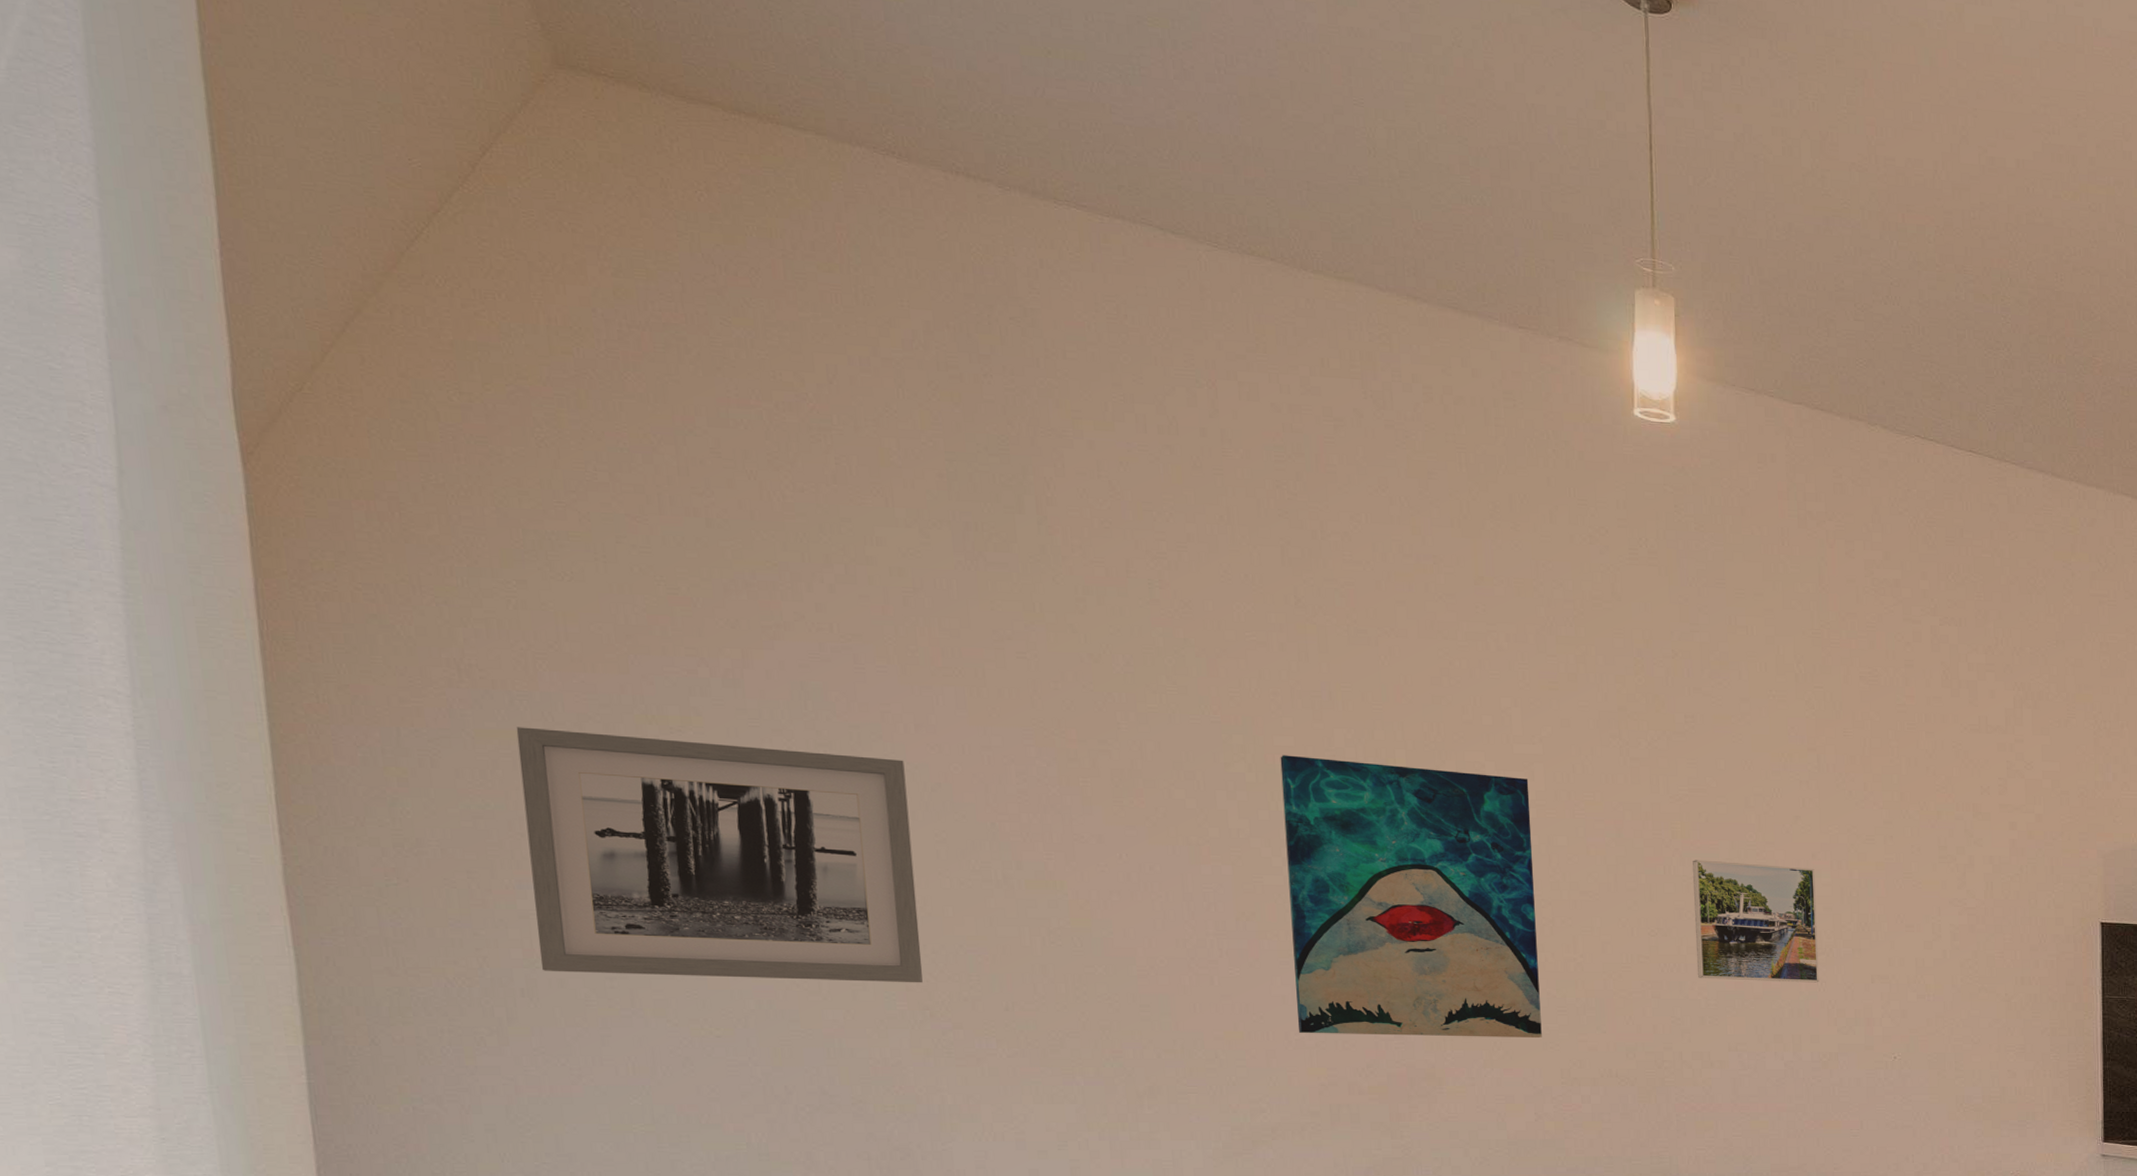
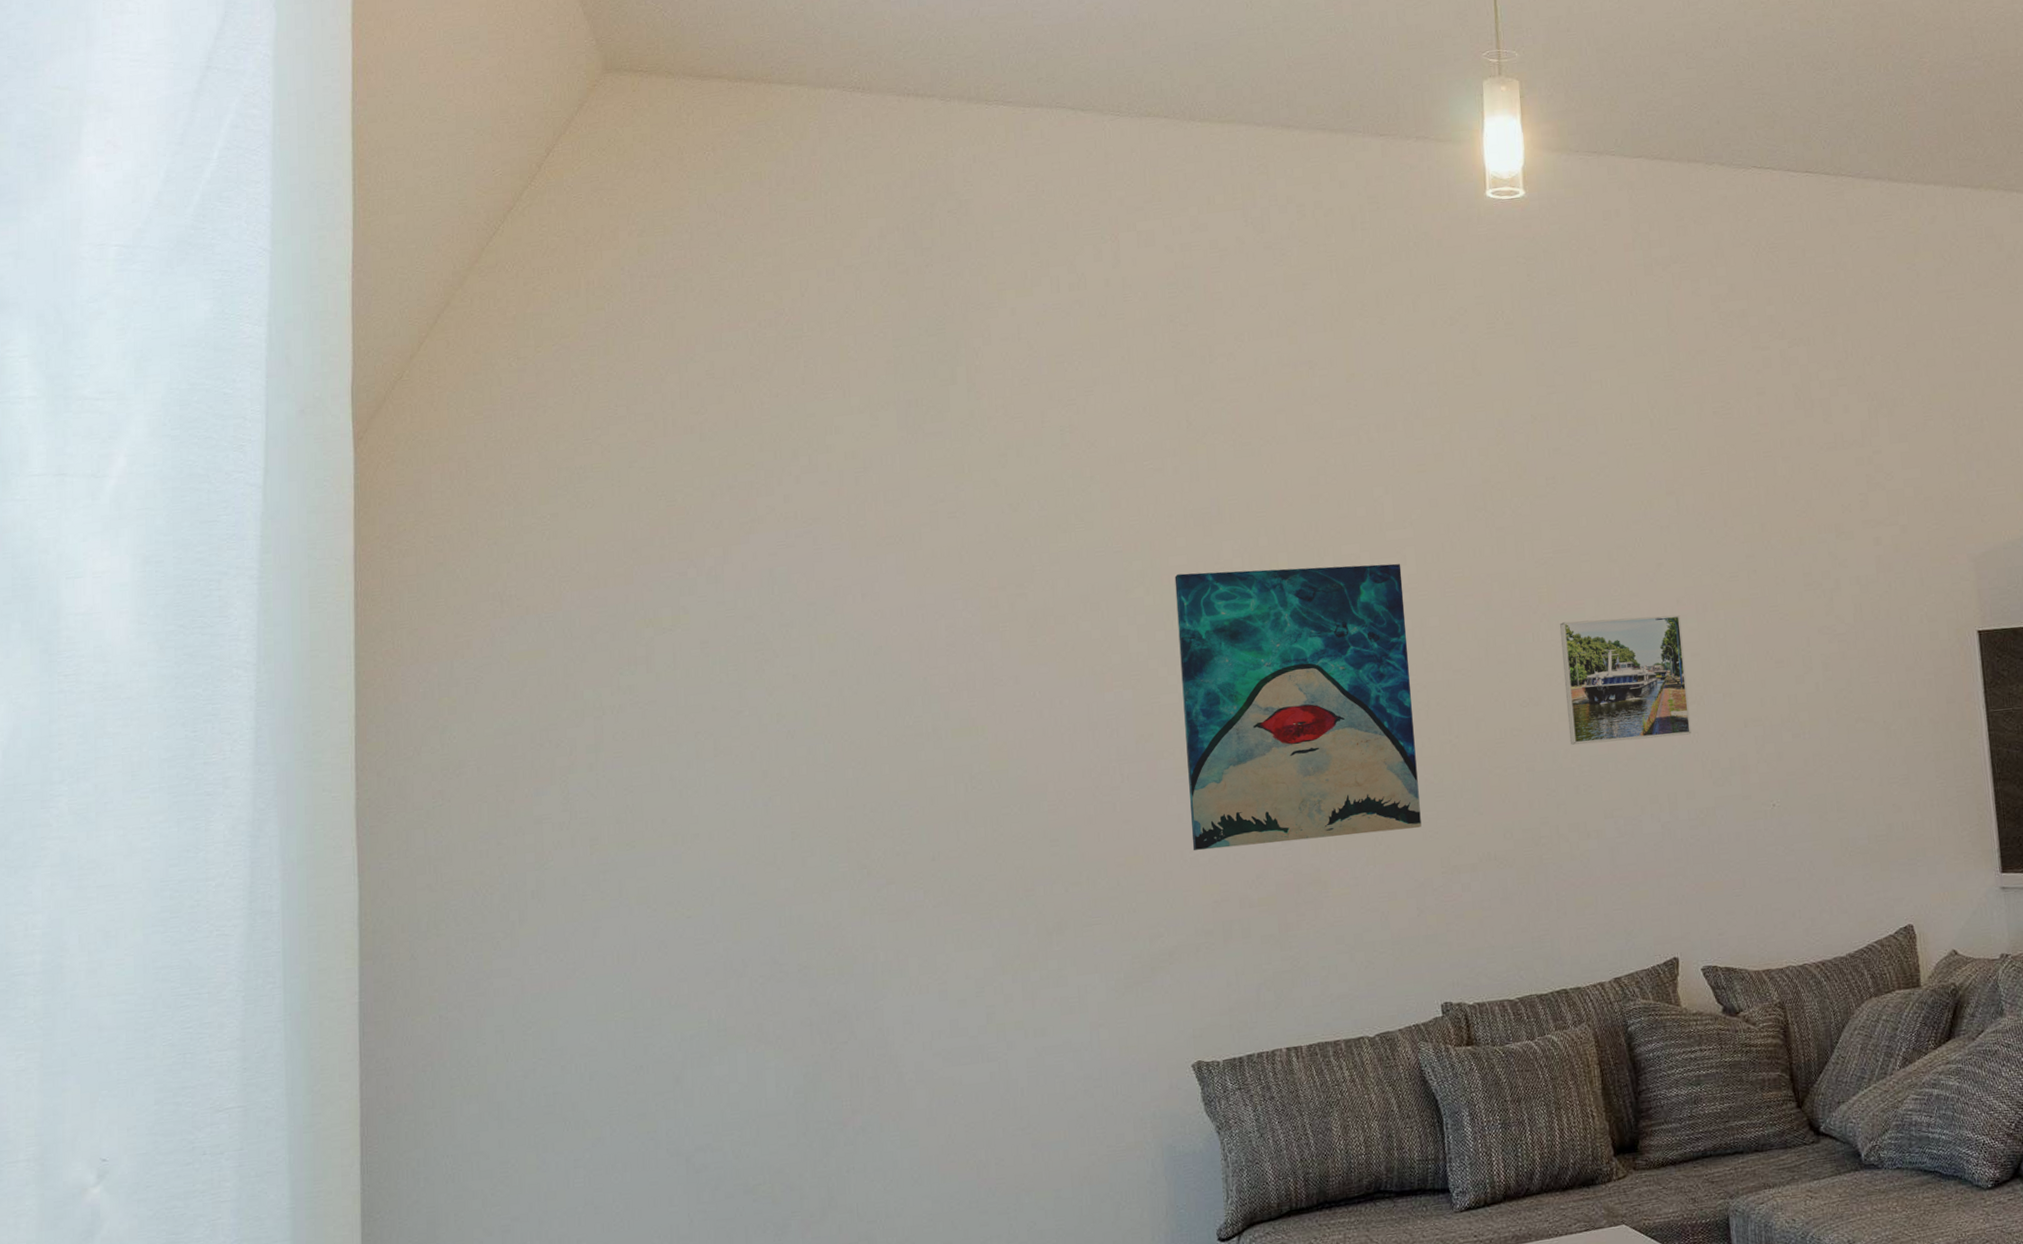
wall art: present [516,727,923,983] -> none [542,629,862,872]

